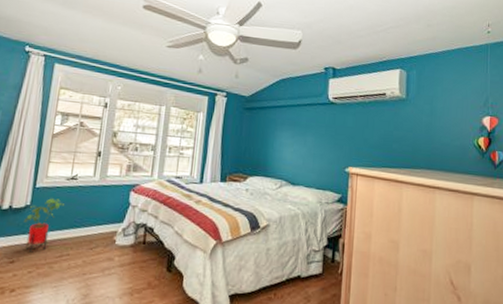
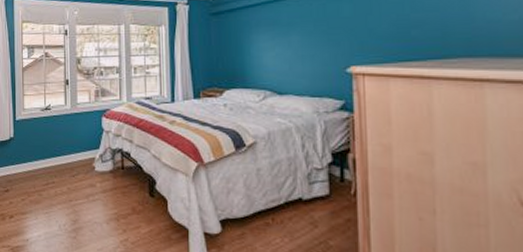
house plant: present [24,198,64,252] -> none [11,129,43,181]

